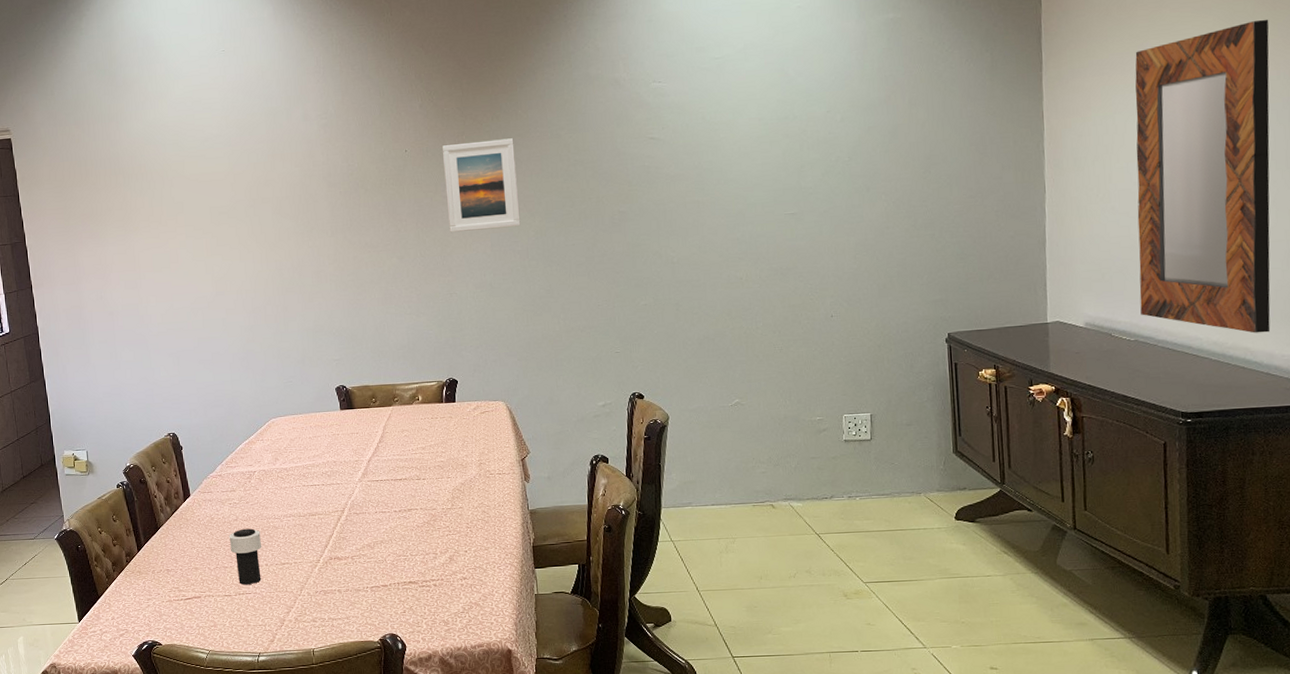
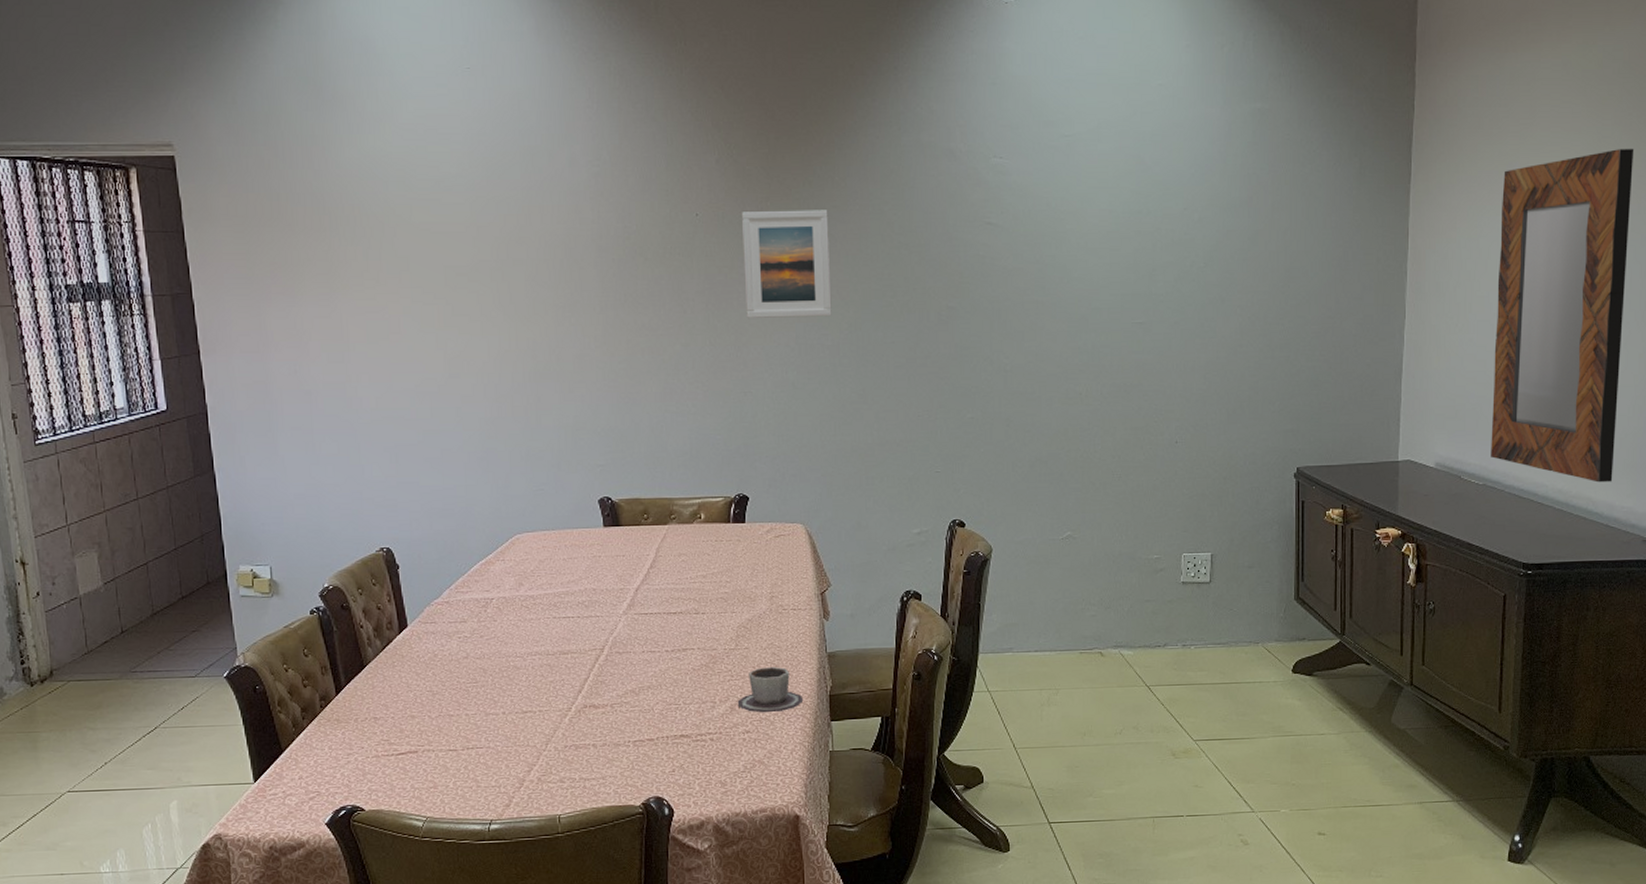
cup: present [229,528,262,585] -> none [456,668,499,737]
cup: none [455,523,511,562] -> present [737,667,804,713]

